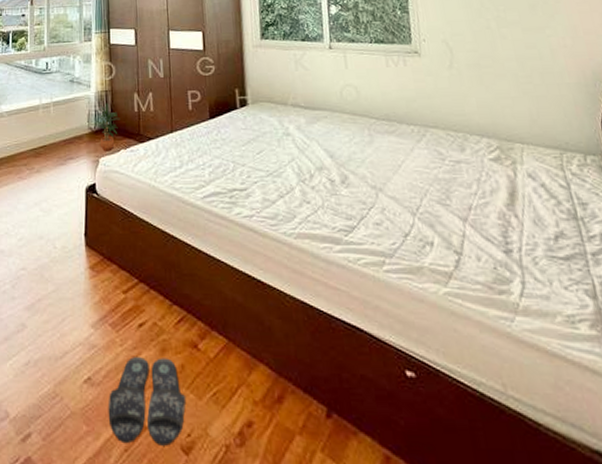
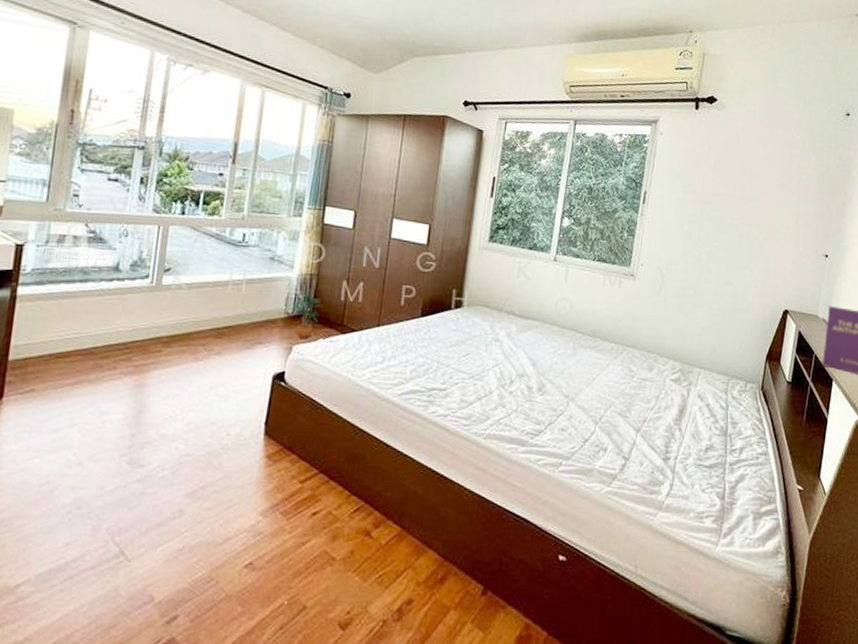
slippers: present [108,357,186,446] -> none [266,543,351,623]

